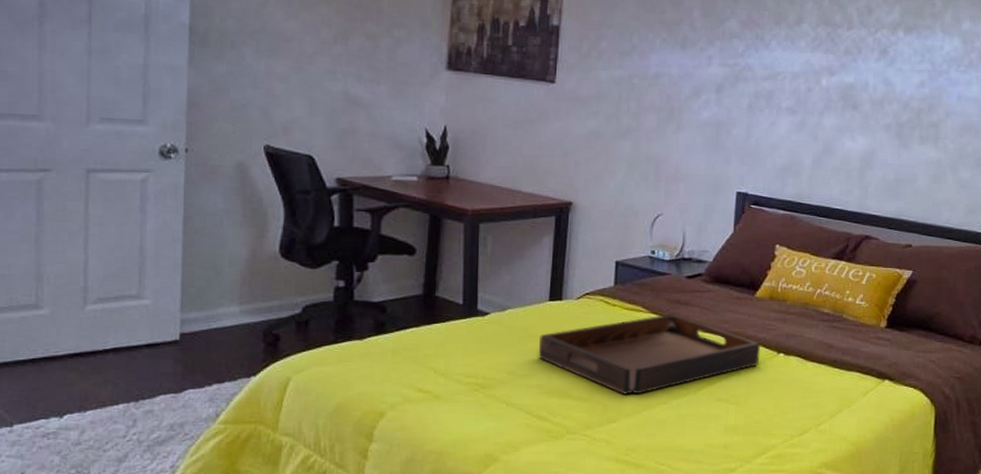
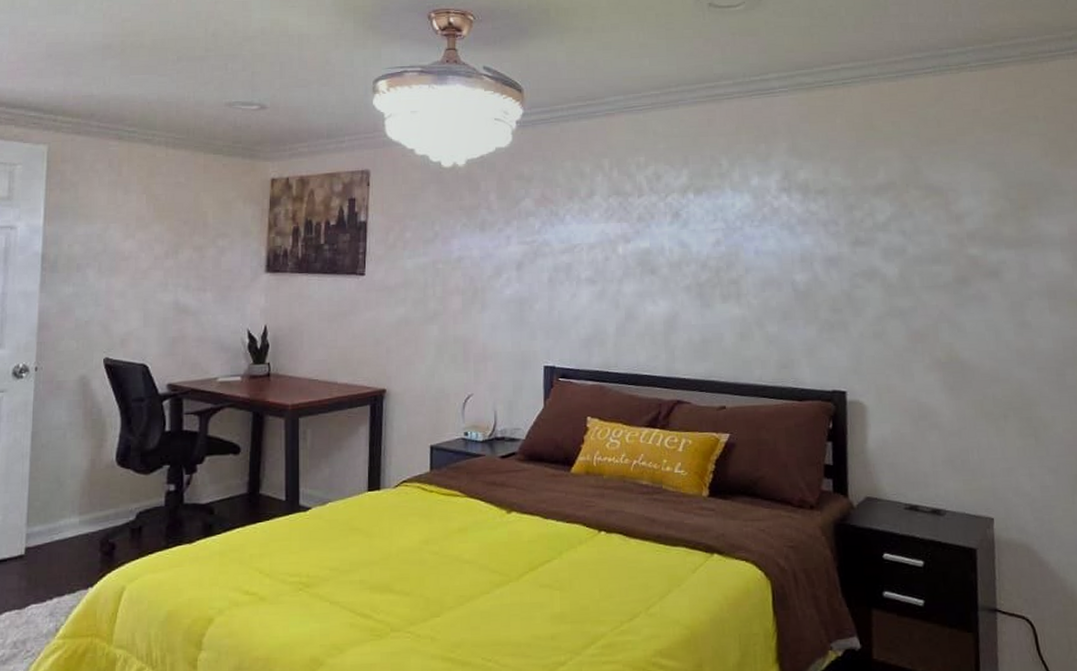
serving tray: present [538,314,761,395] -> none [359,496,581,586]

